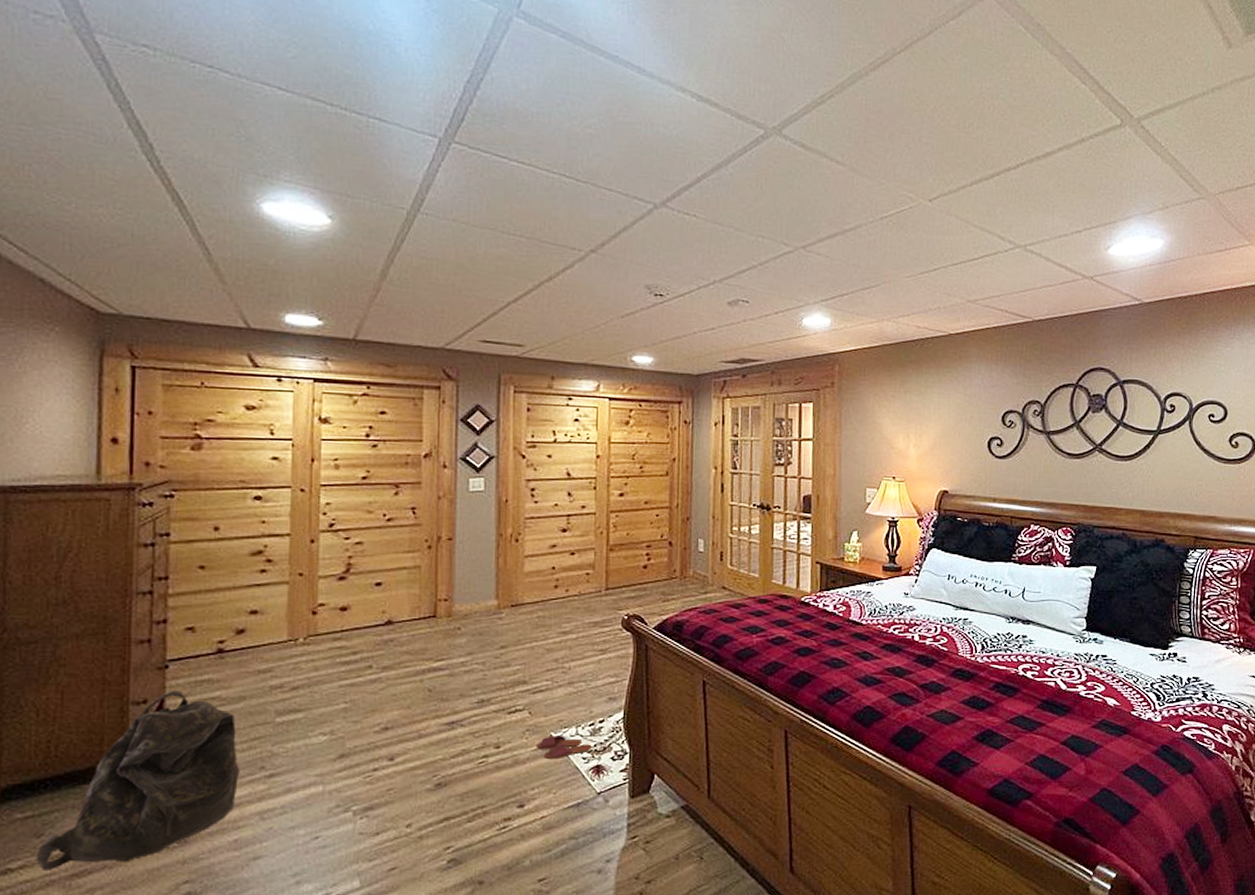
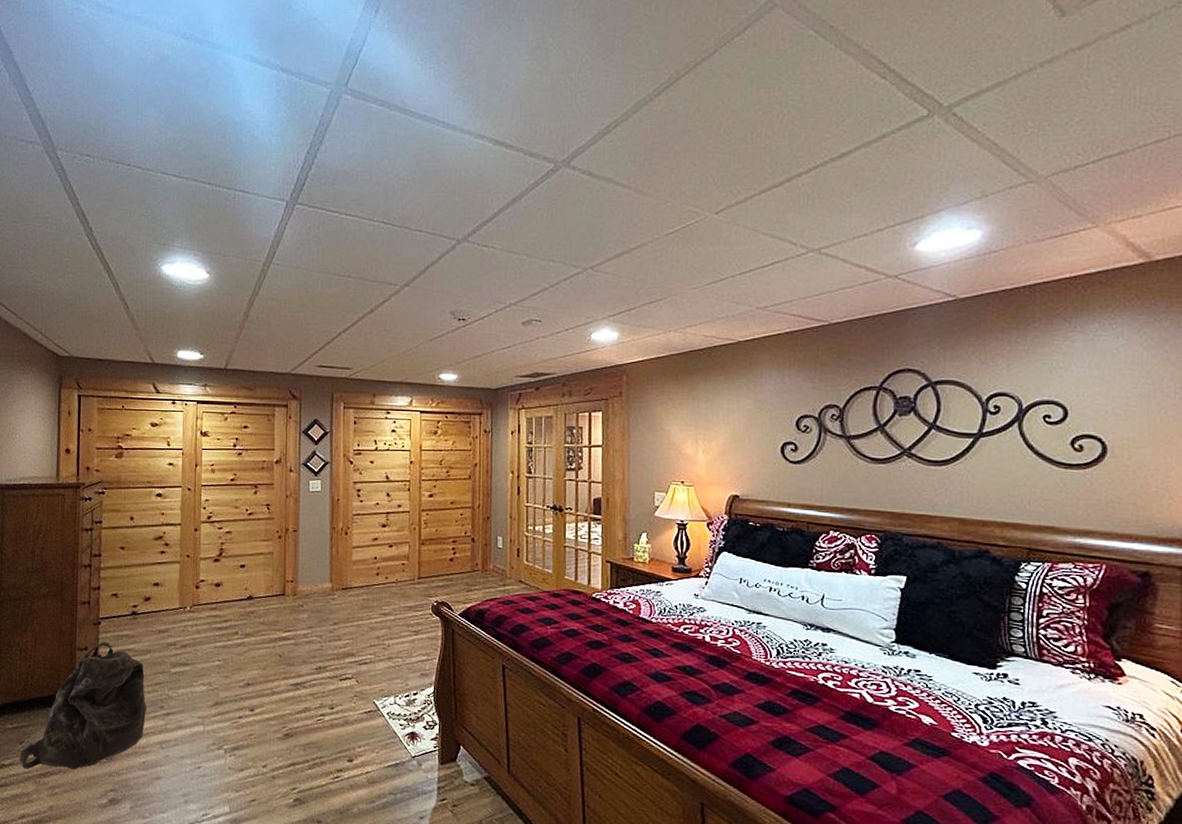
slippers: present [536,736,592,758] -> none [362,702,407,723]

